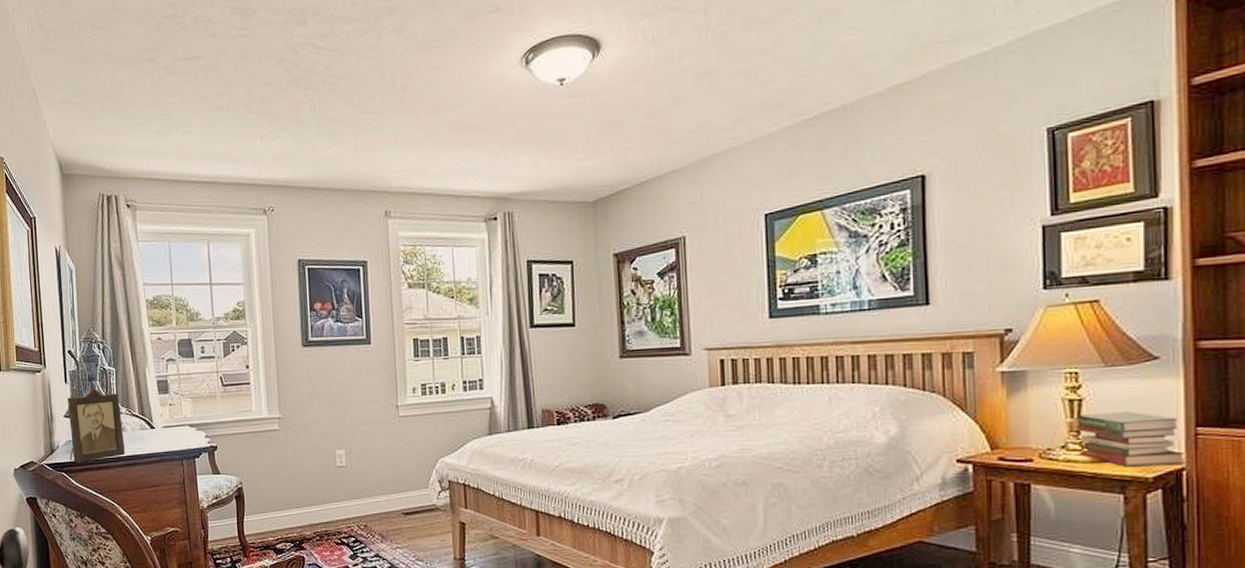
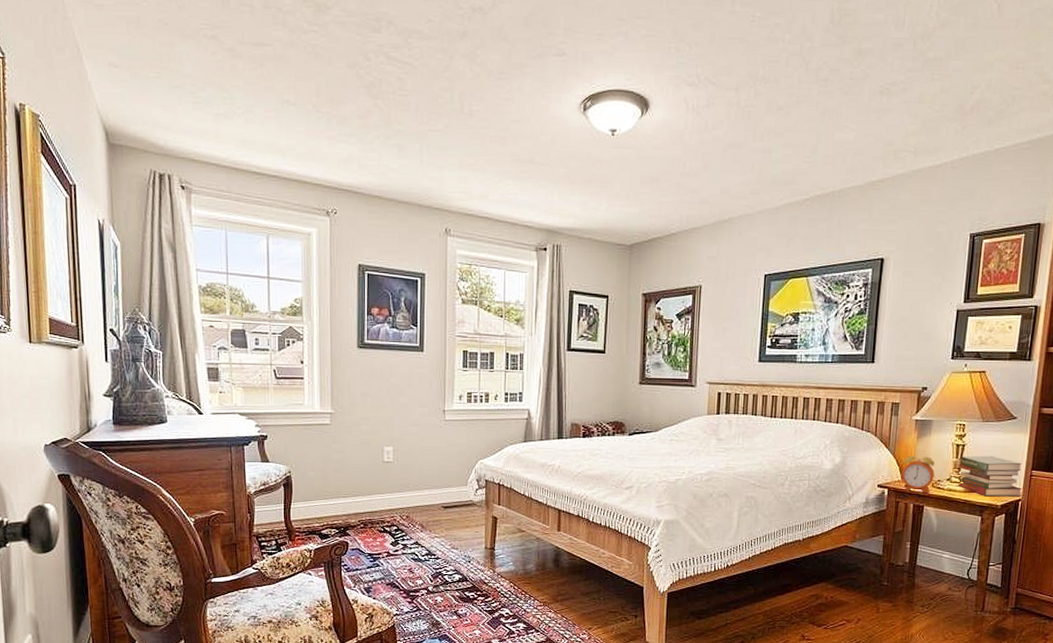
photo frame: present [67,388,125,463] -> none [108,369,171,443]
alarm clock: none [989,411,1041,467] -> present [901,450,935,493]

